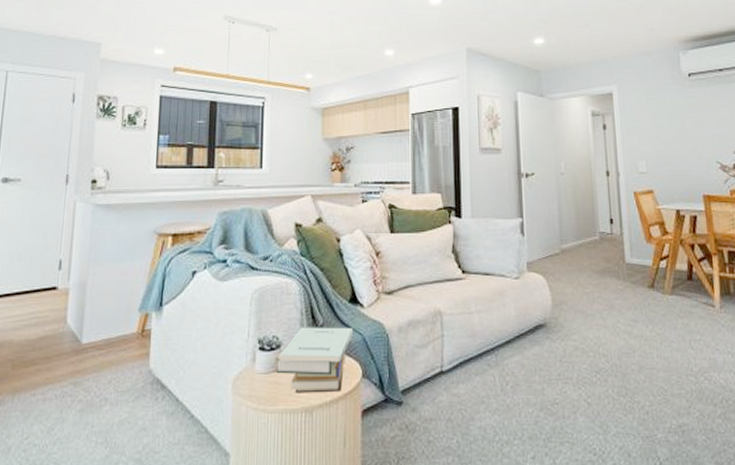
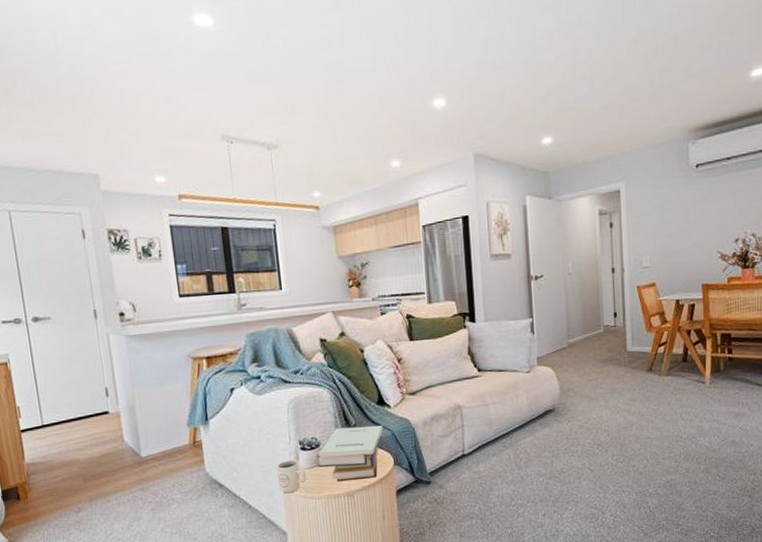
mug: none [228,361,262,403] -> present [276,459,307,494]

